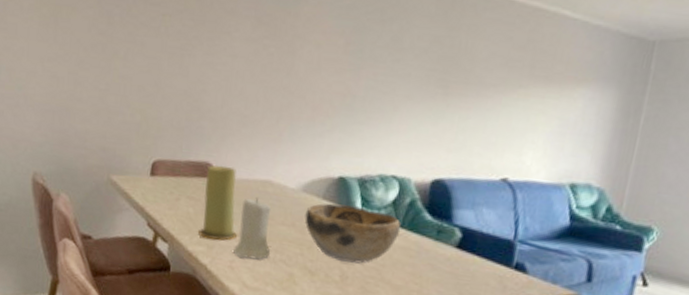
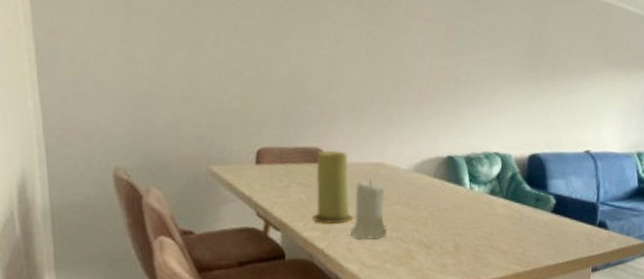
decorative bowl: present [304,203,401,264] -> none [418,181,505,234]

